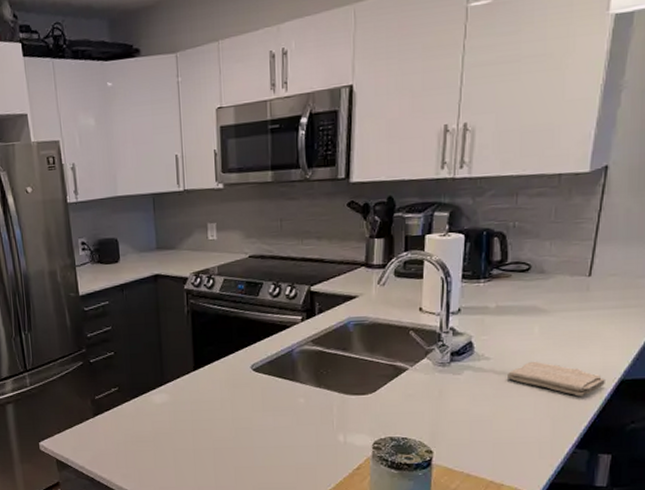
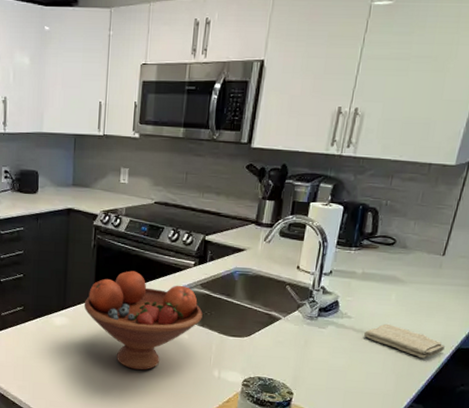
fruit bowl: none [184,334,318,443] -> present [83,270,203,370]

